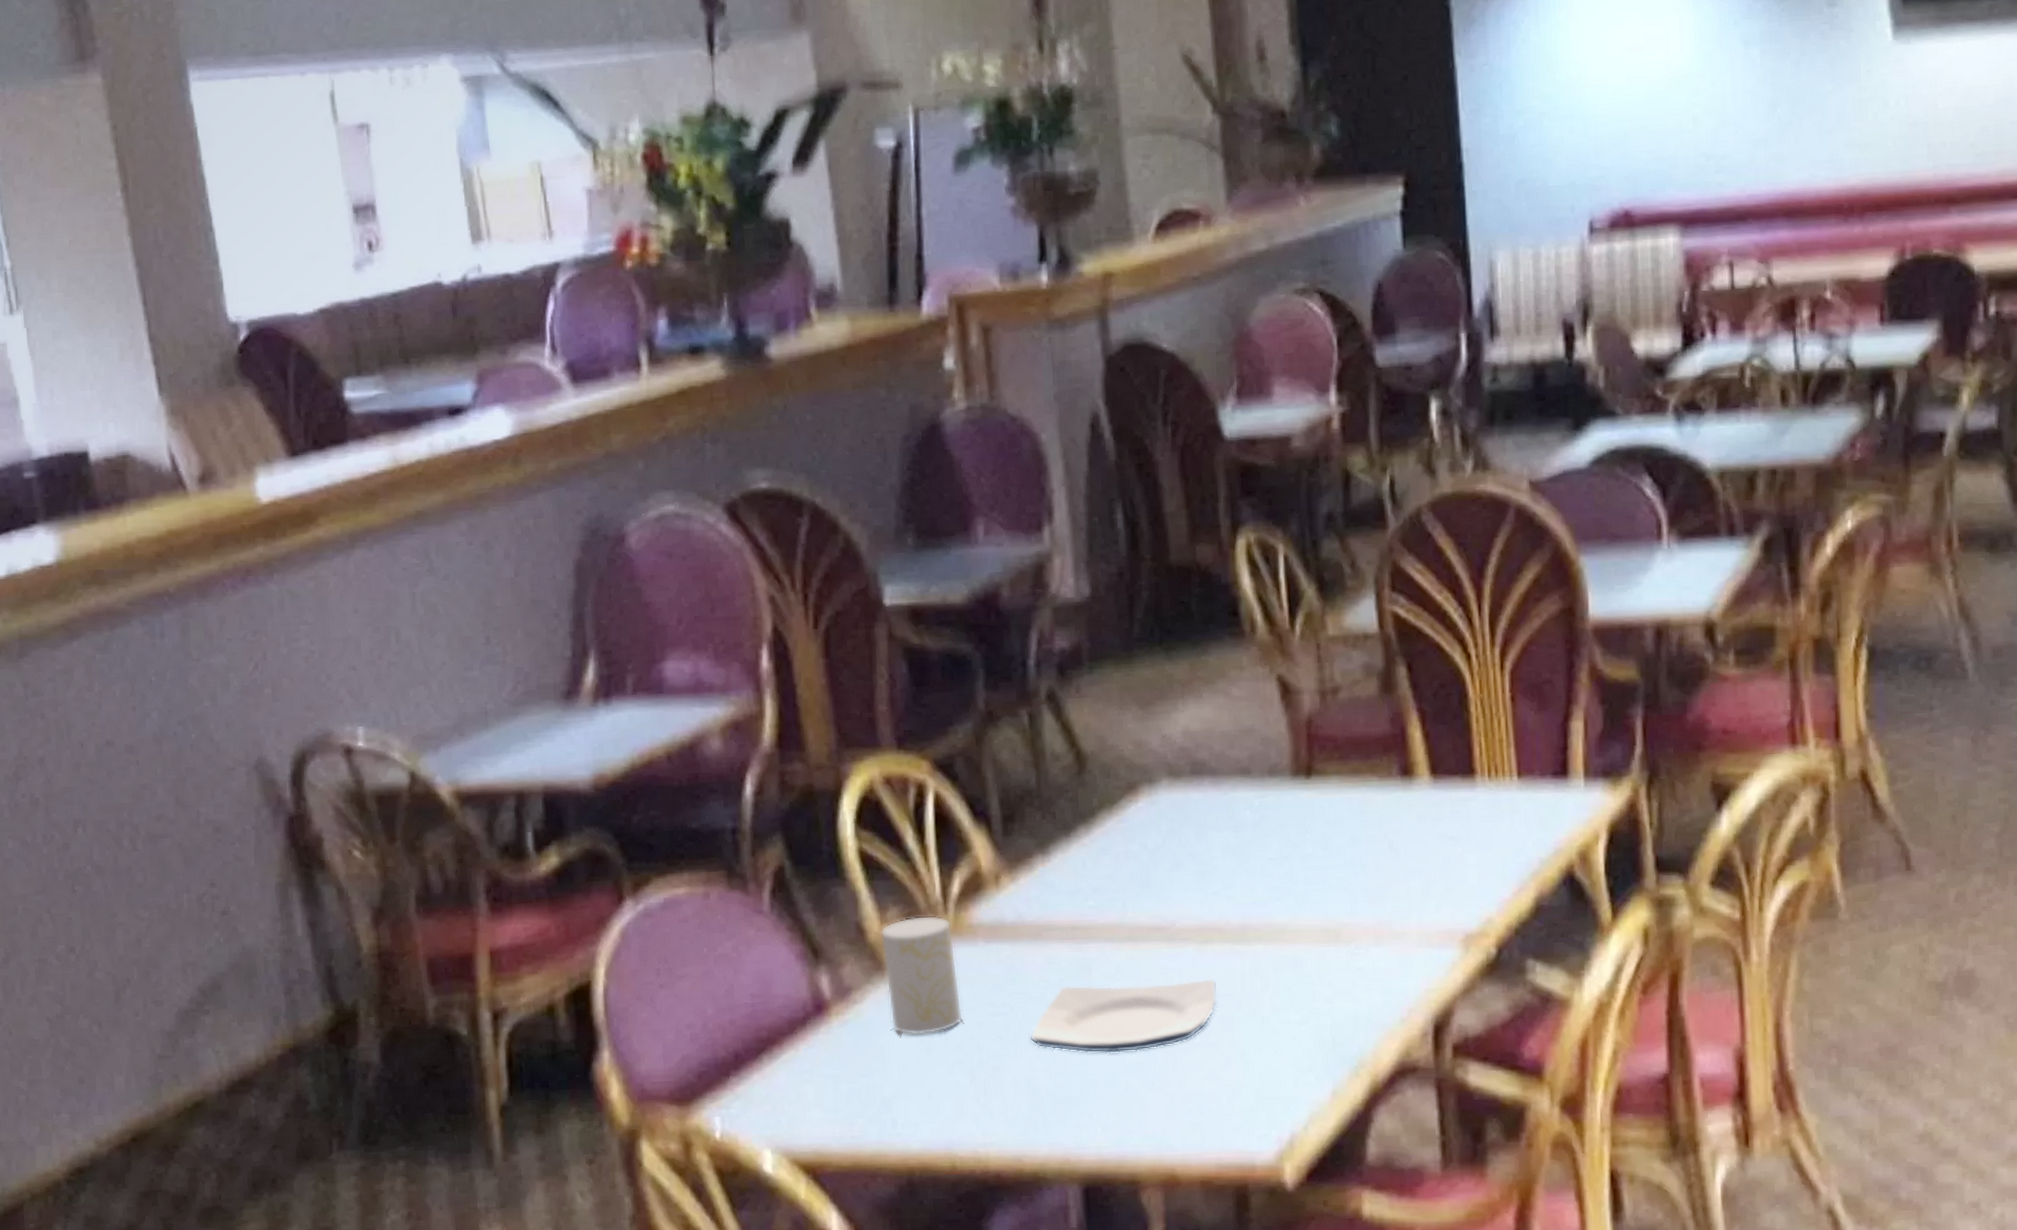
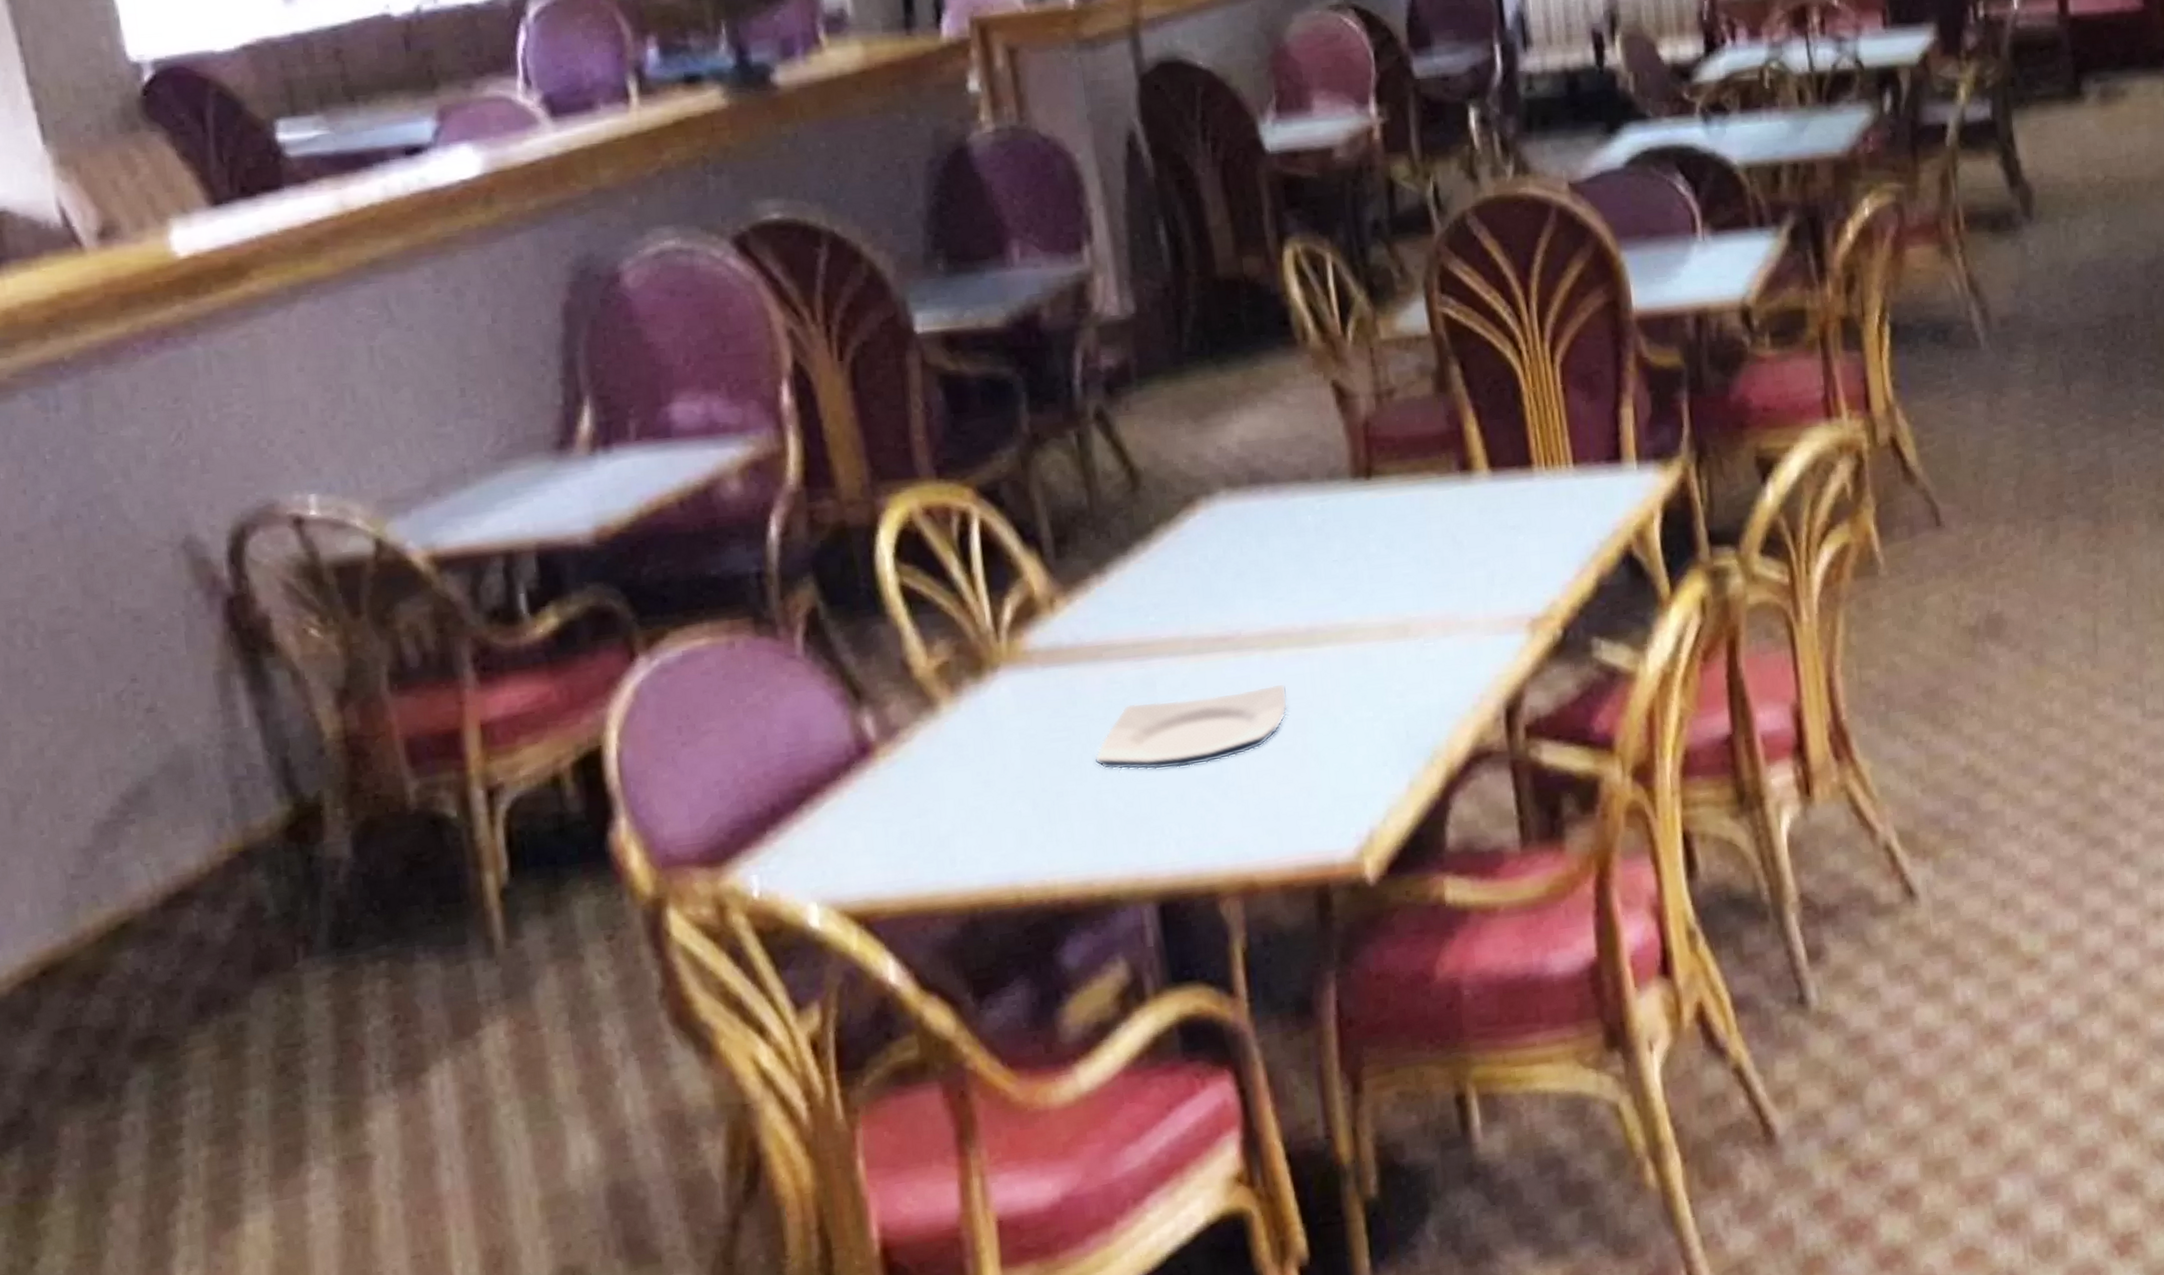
cup: present [880,915,964,1037] -> none [927,644,1023,770]

